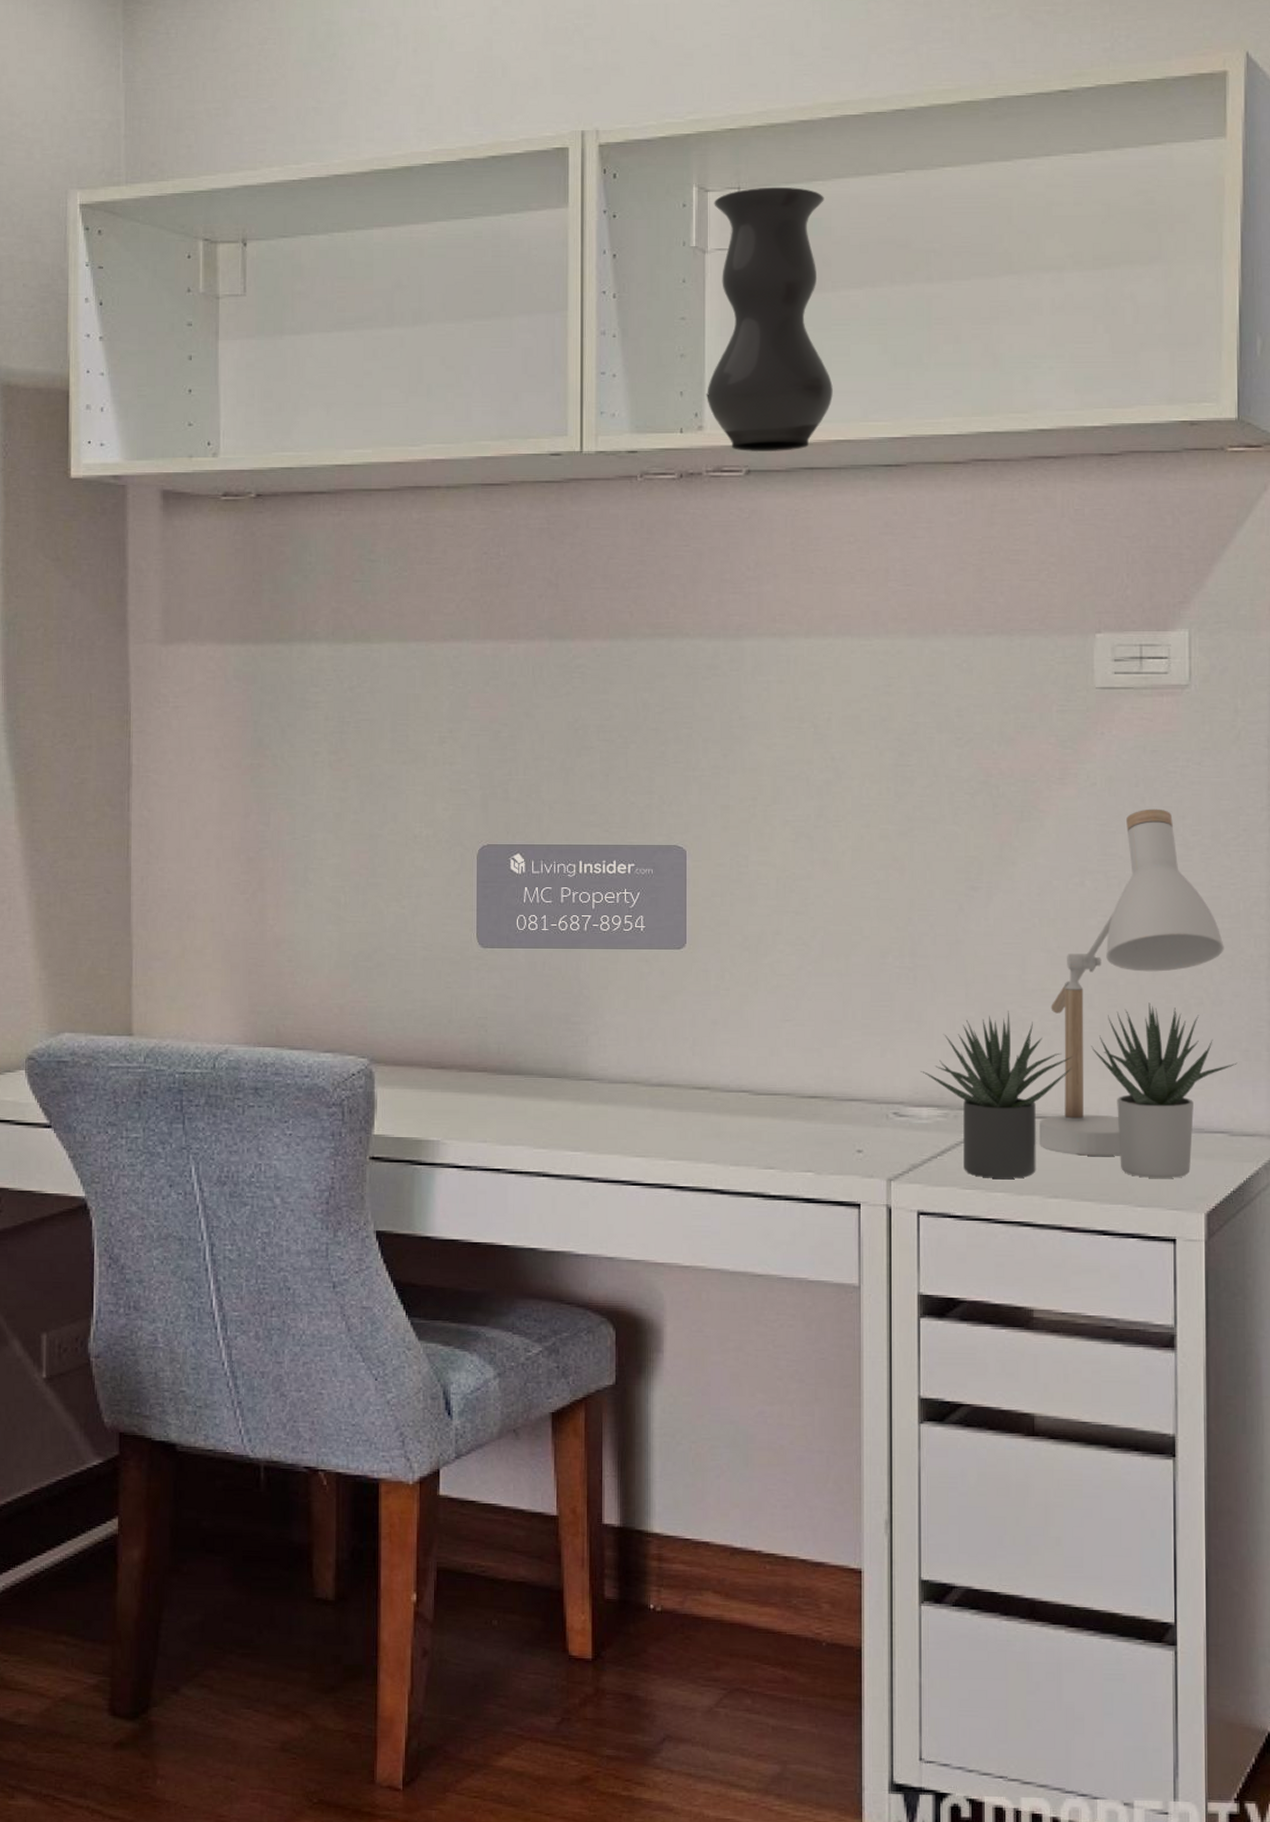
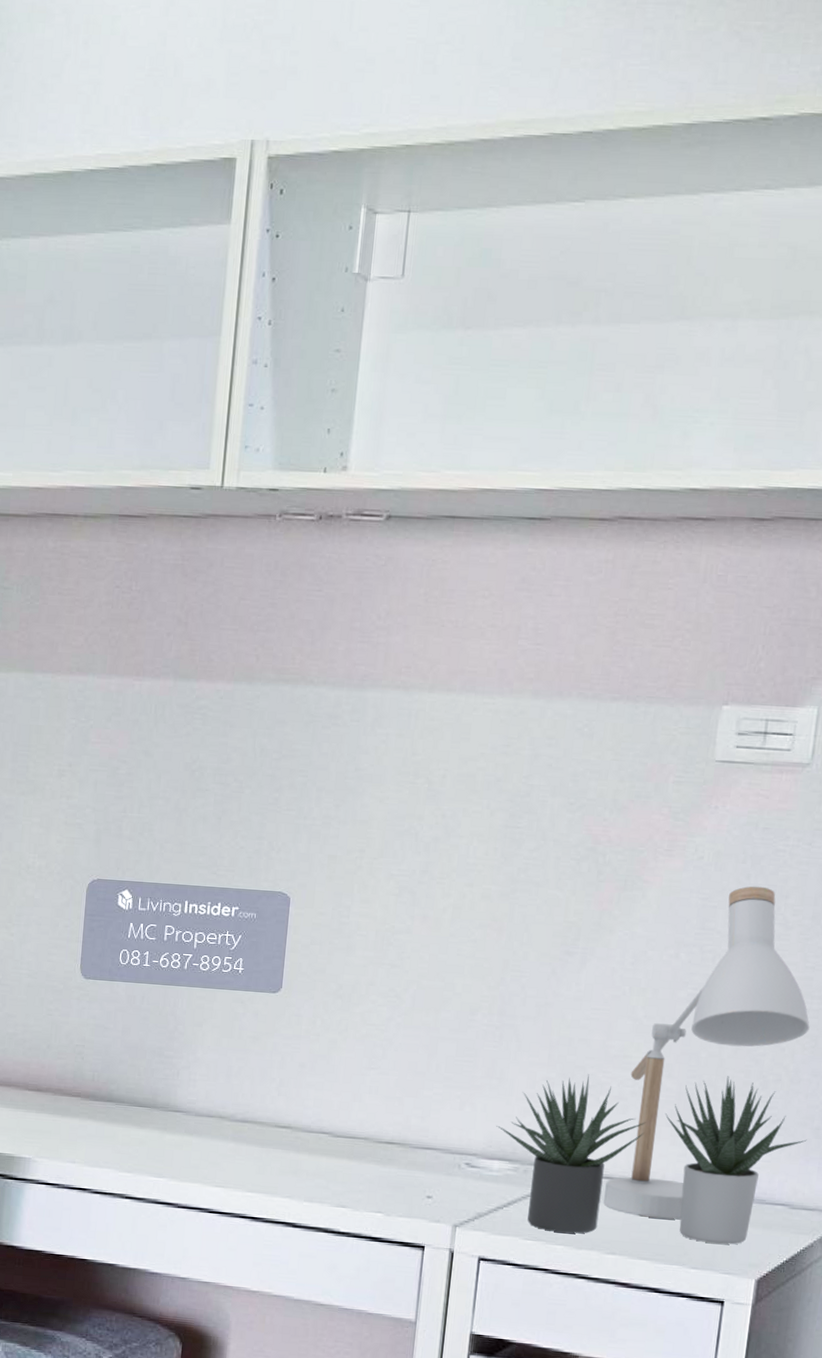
vase: present [707,186,833,452] -> none [354,211,497,498]

